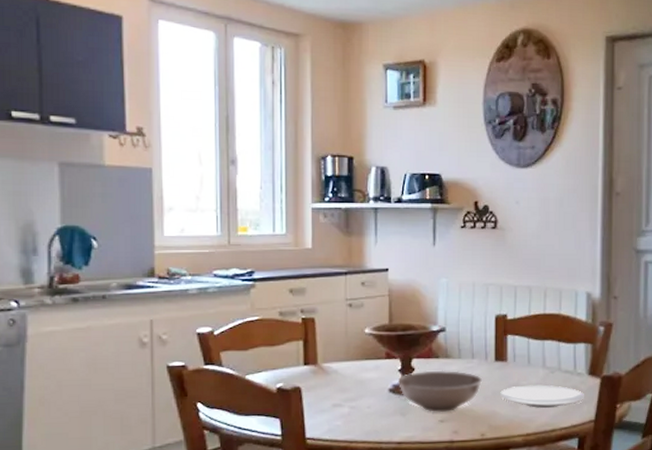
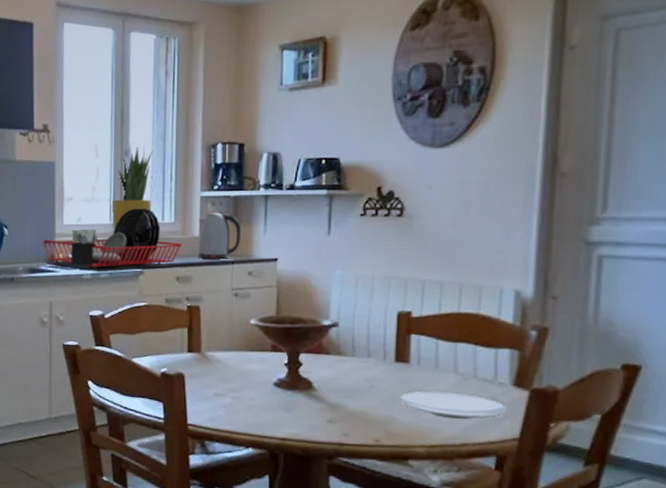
dish rack: none [139,219,295,287] -> present [42,208,182,272]
planter: none [218,156,262,245] -> present [111,147,153,233]
kettle: none [311,224,353,270] -> present [197,212,241,259]
bowl: present [398,370,482,412] -> none [284,366,379,412]

